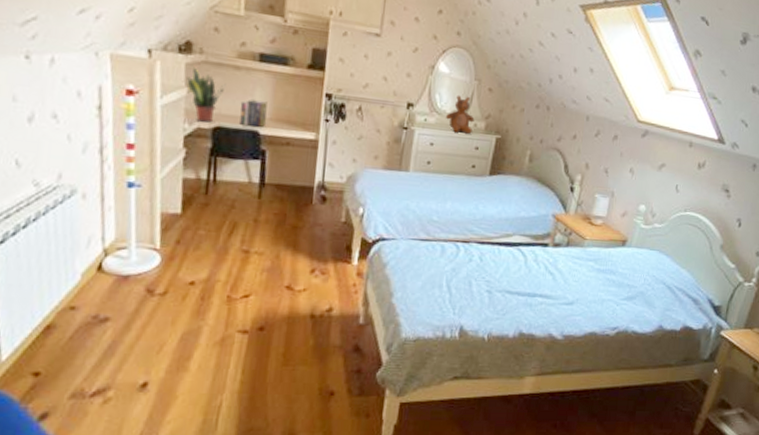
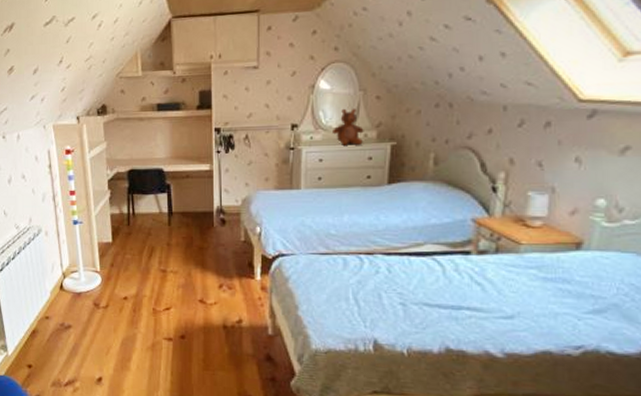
potted plant: present [186,67,226,123] -> none [106,124,134,167]
books: present [239,99,268,127] -> none [146,142,169,165]

